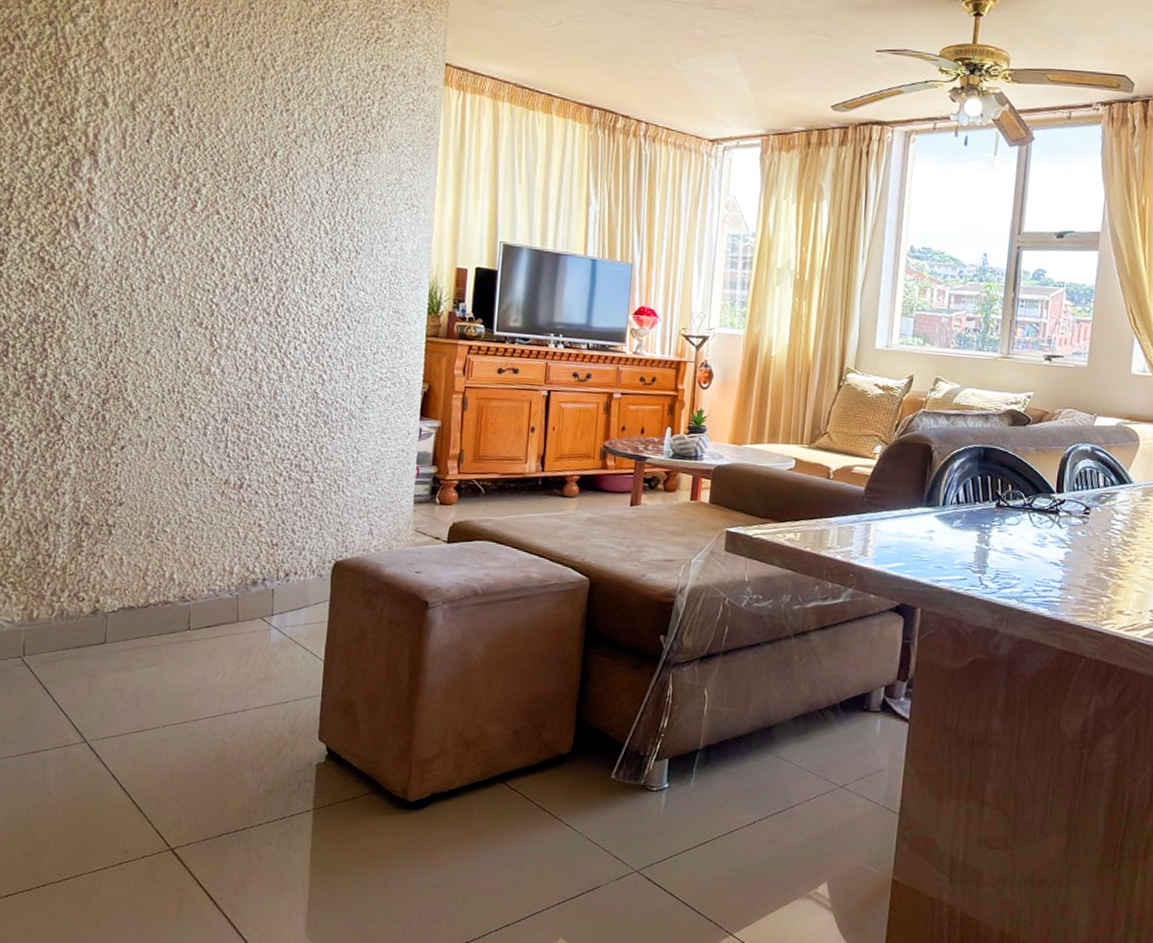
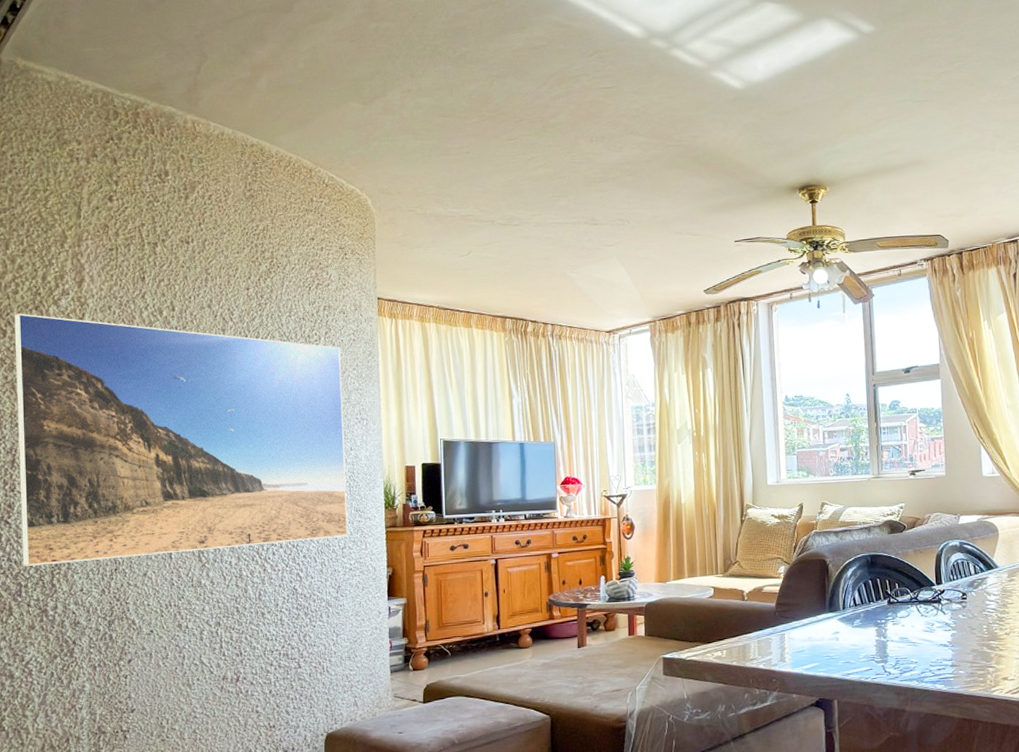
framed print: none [12,27,396,341] -> present [14,313,348,566]

